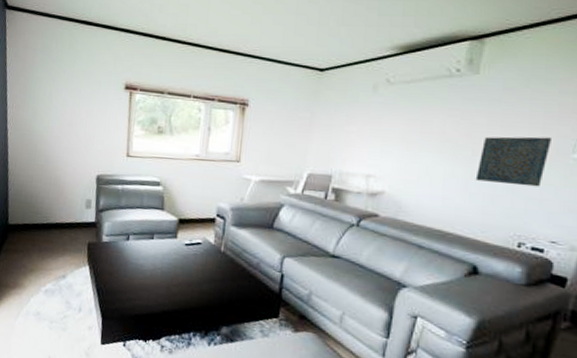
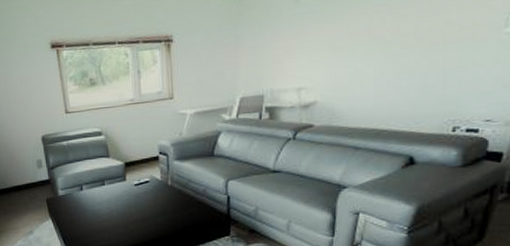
wall art: present [475,136,551,187] -> none [406,15,482,74]

